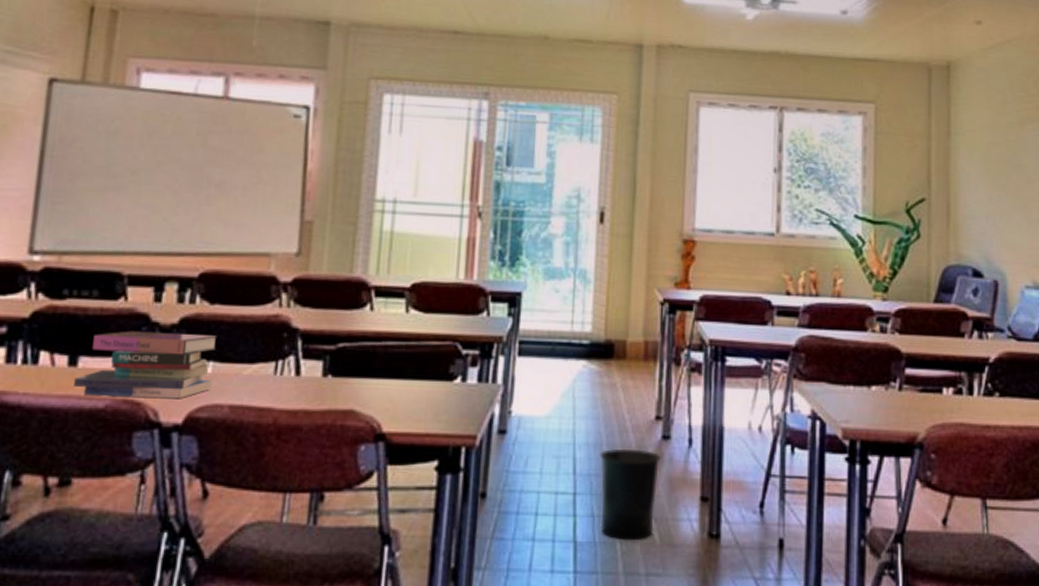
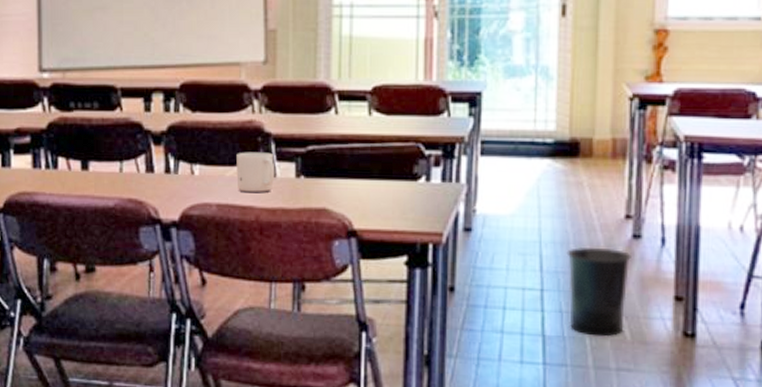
books: present [74,331,217,399] -> none [88,138,201,199]
mug: none [255,348,300,394] -> present [236,152,275,193]

